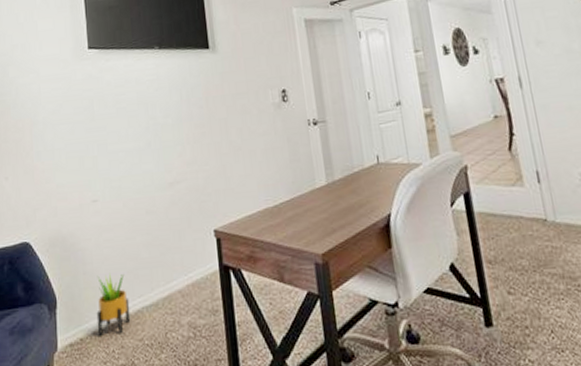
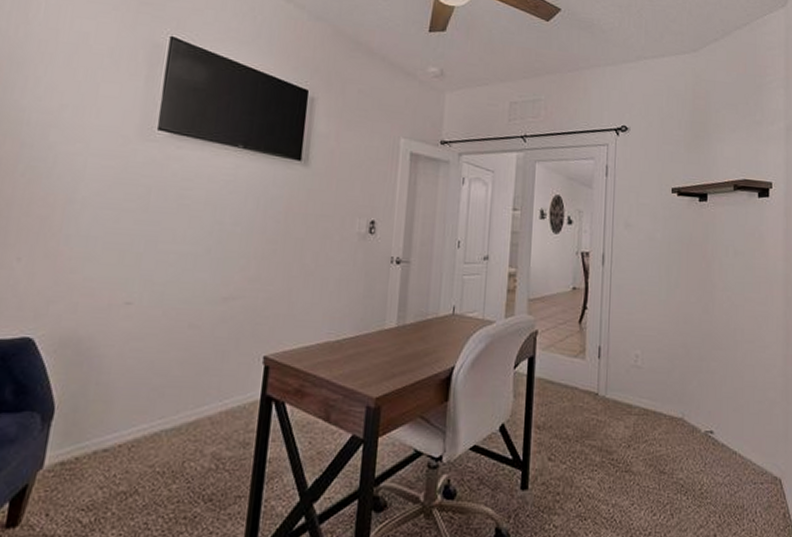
potted plant: present [96,273,131,338] -> none [98,387,147,459]

